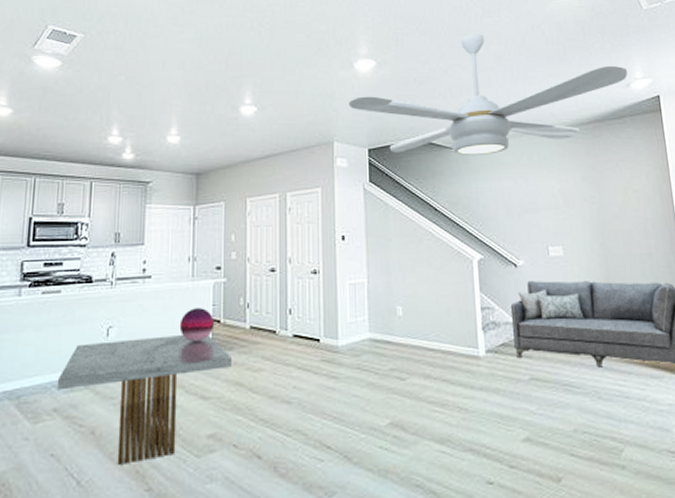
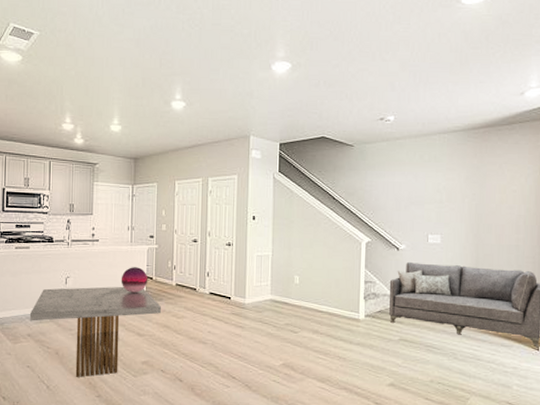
ceiling fan: present [348,33,628,156] -> none [264,39,524,154]

